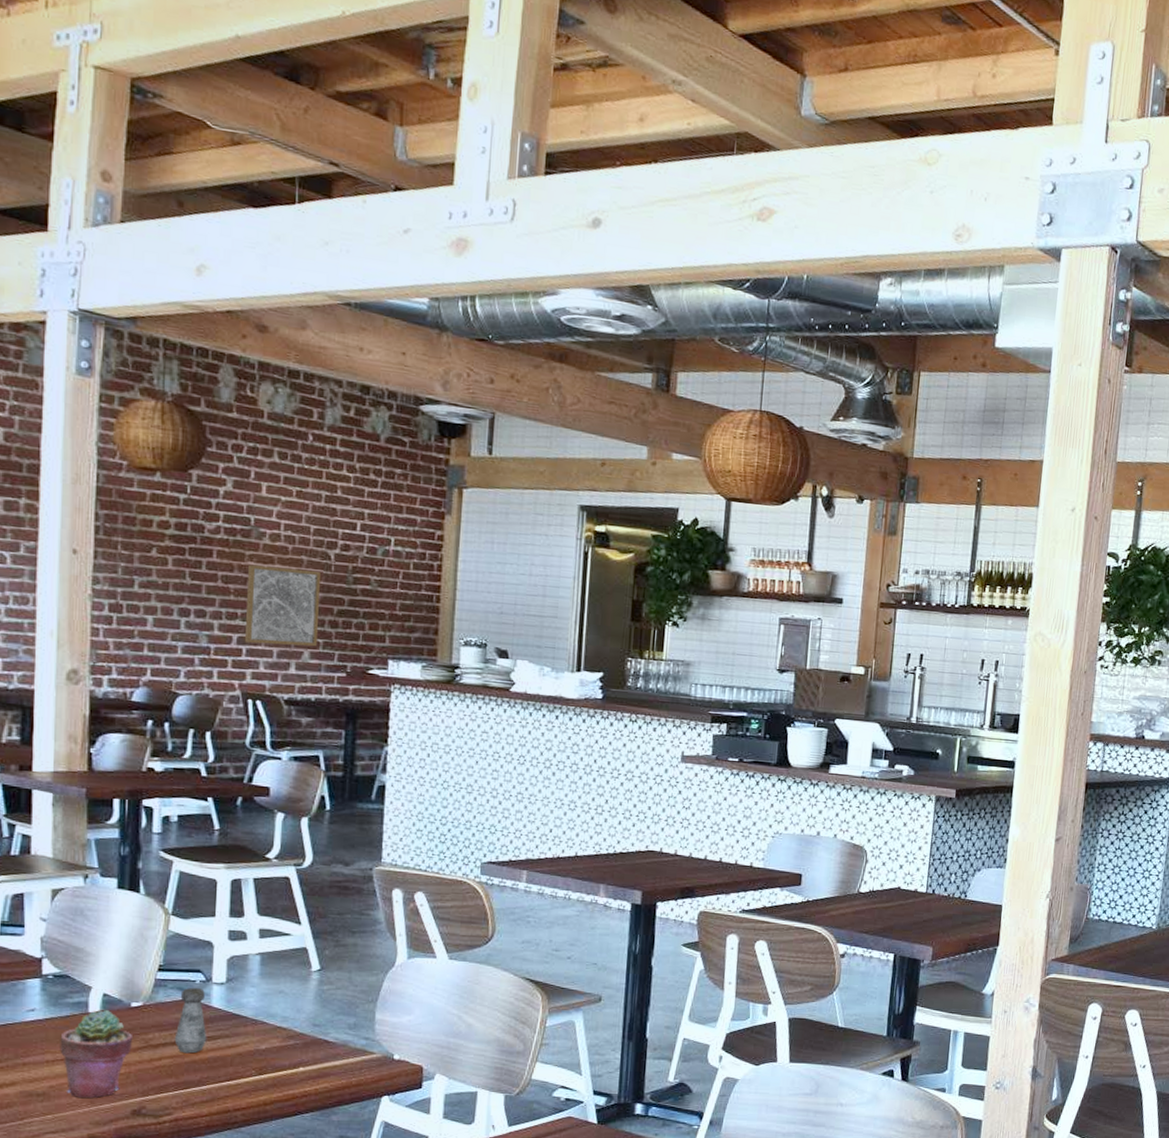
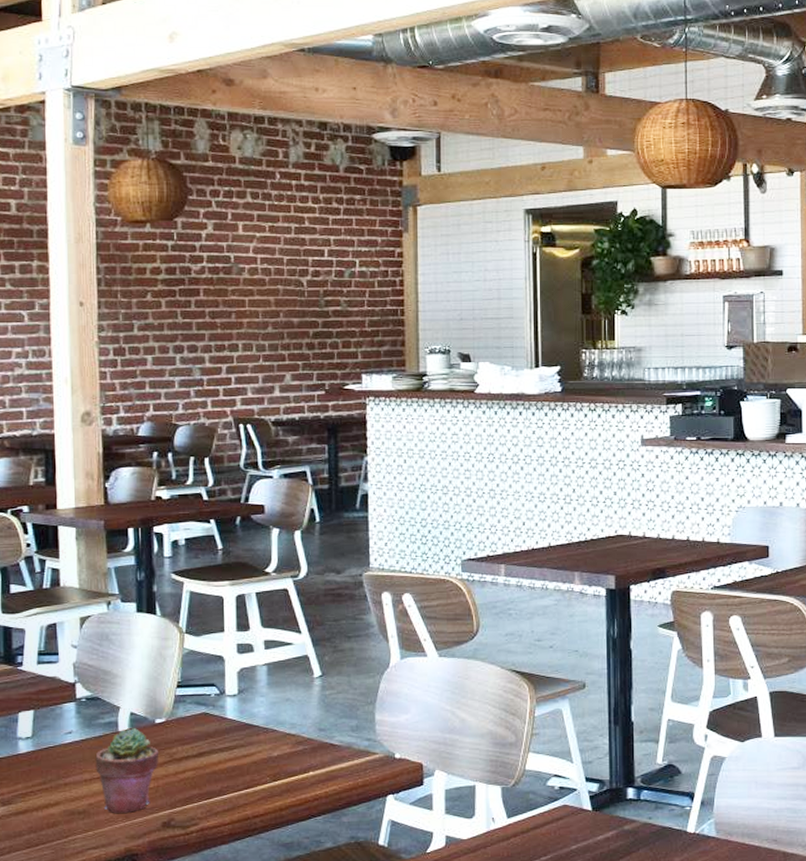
salt shaker: present [174,987,207,1054] -> none [195,700,225,765]
wall art: present [244,564,320,647] -> none [232,298,297,371]

